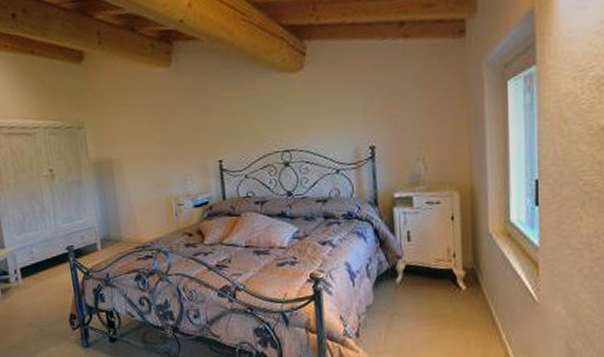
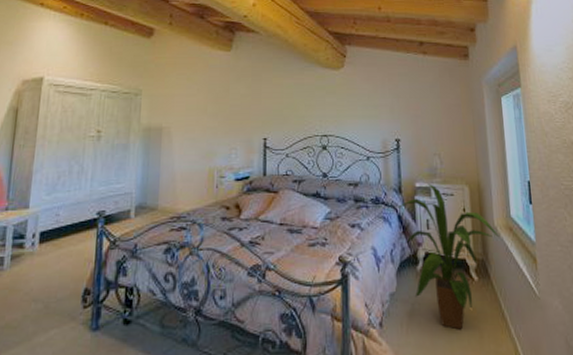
house plant: none [373,193,494,337] -> present [397,184,499,330]

